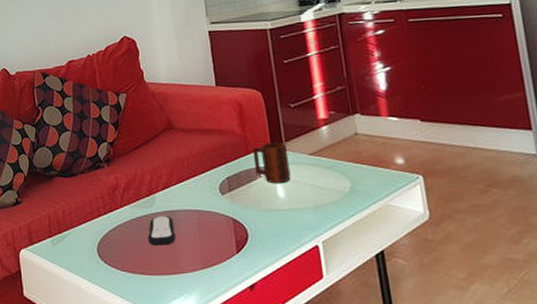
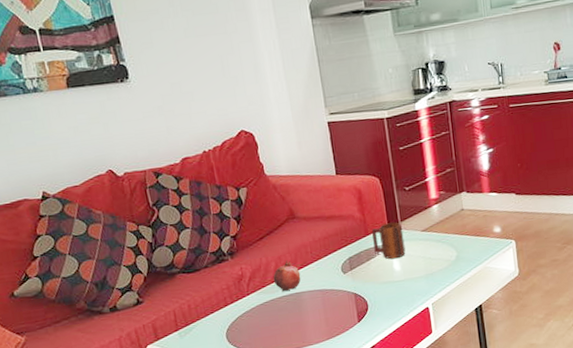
fruit: none [147,174,176,208] -> present [273,260,301,292]
remote control: present [148,215,176,246] -> none [275,297,303,326]

